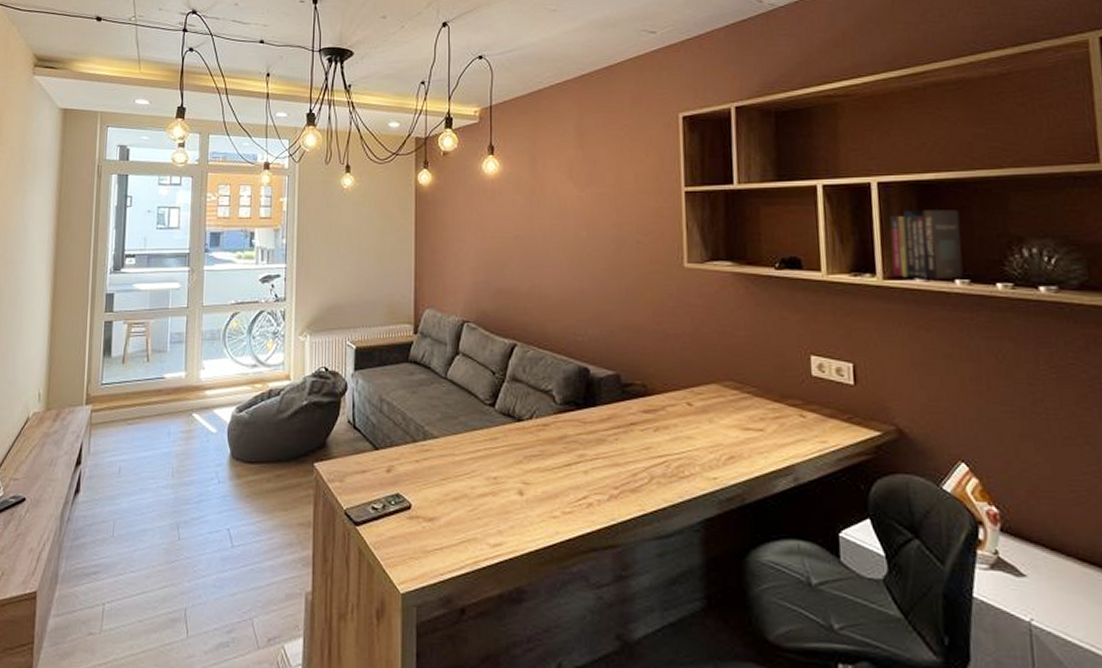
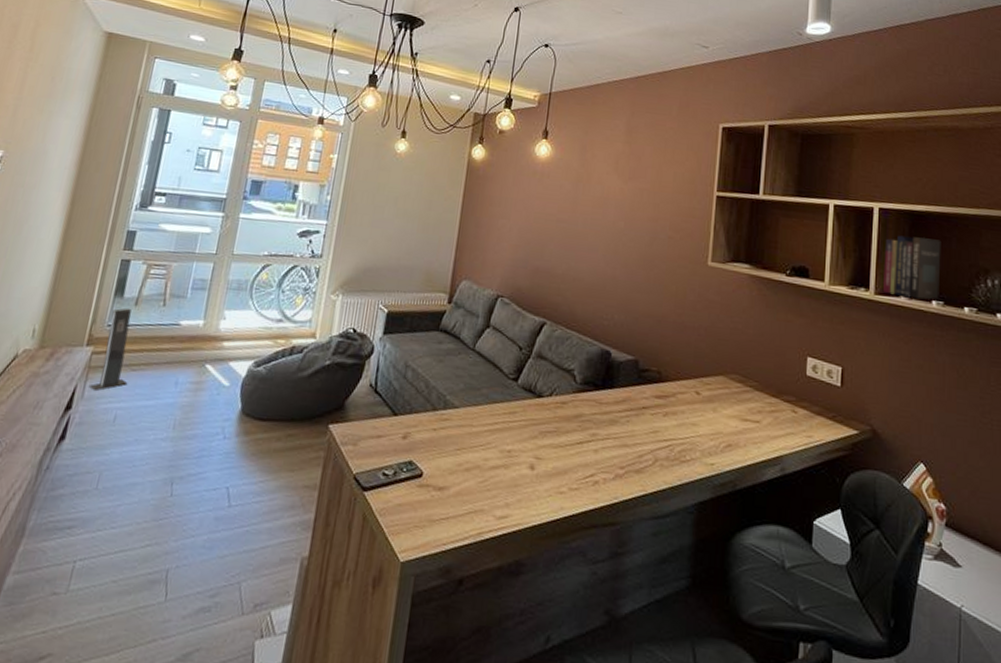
speaker: none [92,366,126,447] -> present [88,307,132,392]

